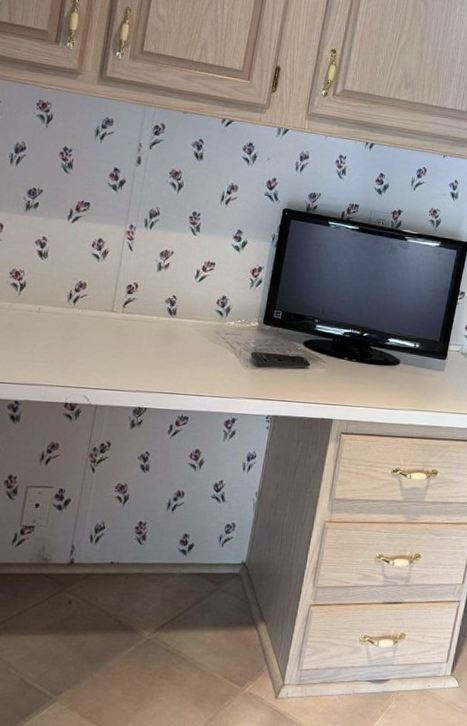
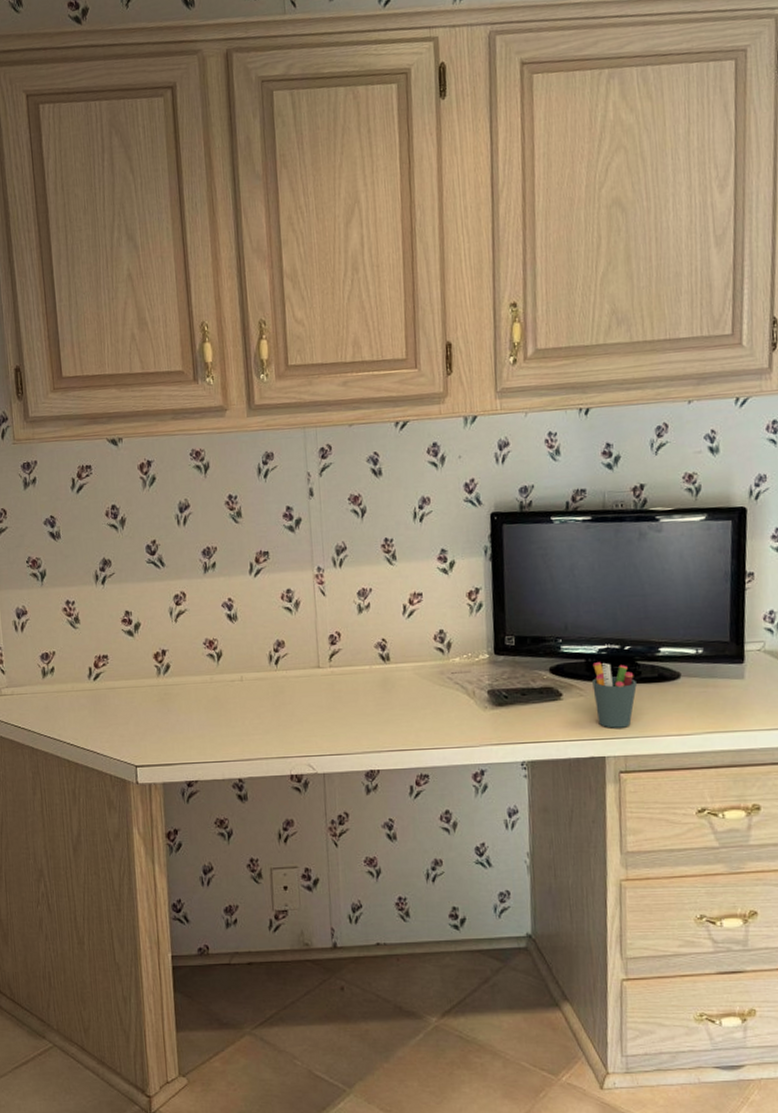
pen holder: none [333,342,367,398] -> present [592,662,637,728]

